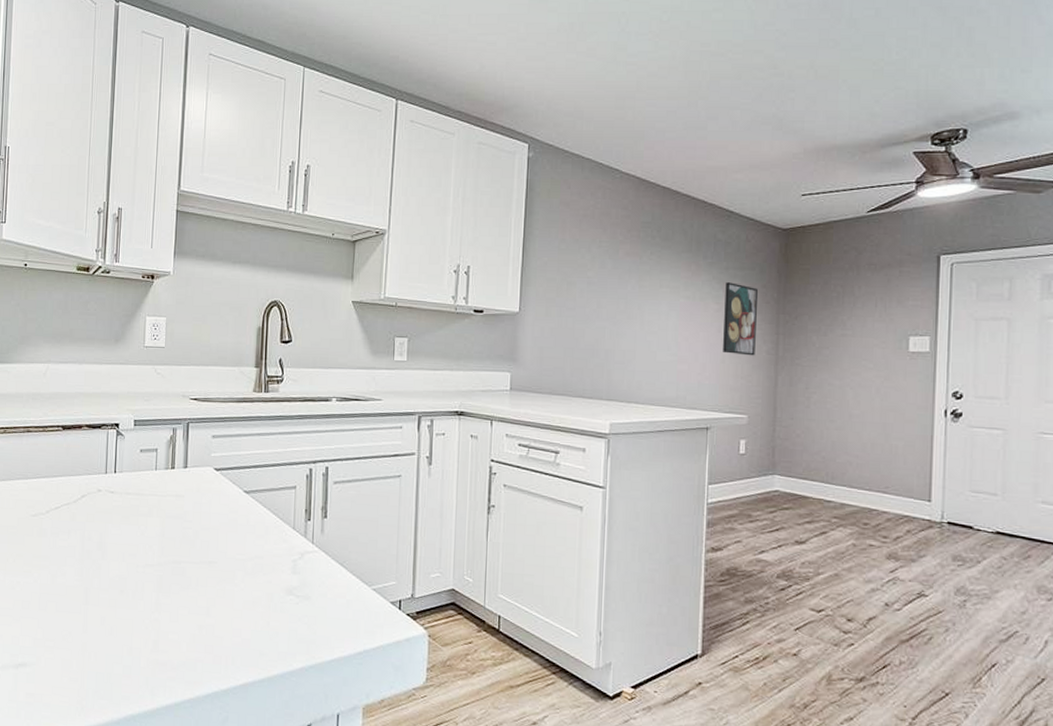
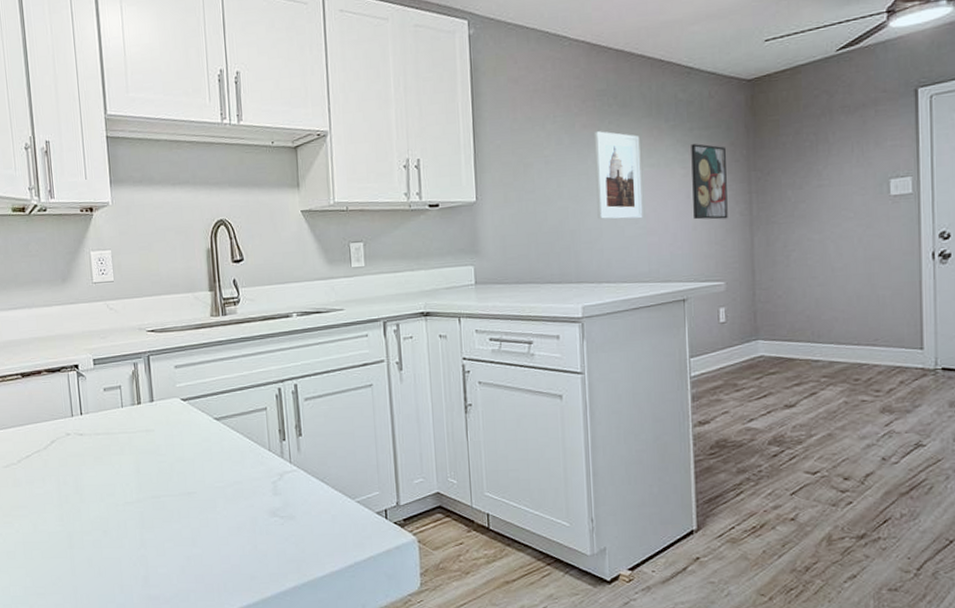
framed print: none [632,260,678,346] -> present [594,131,643,220]

